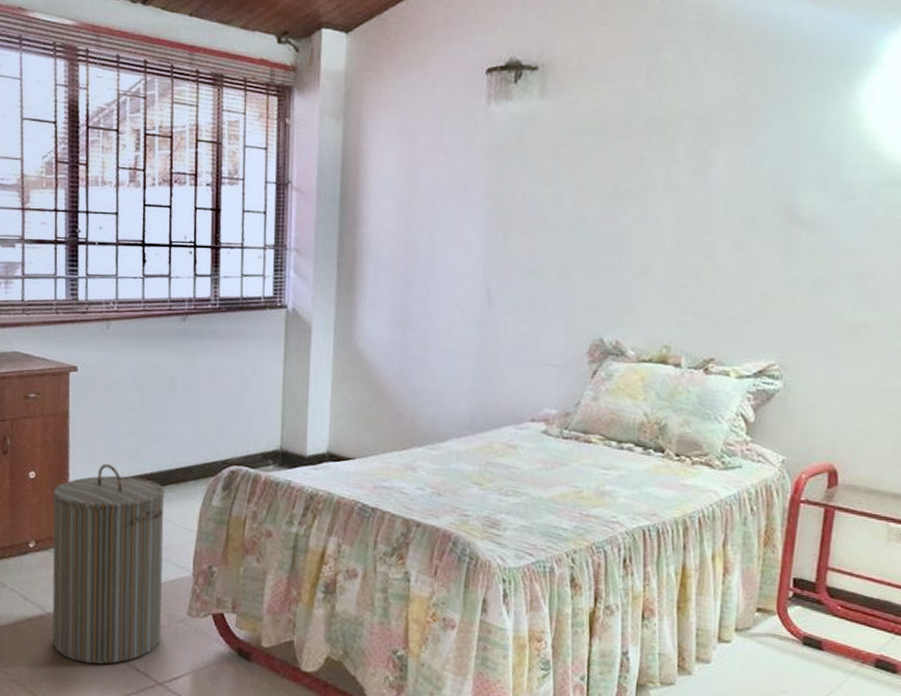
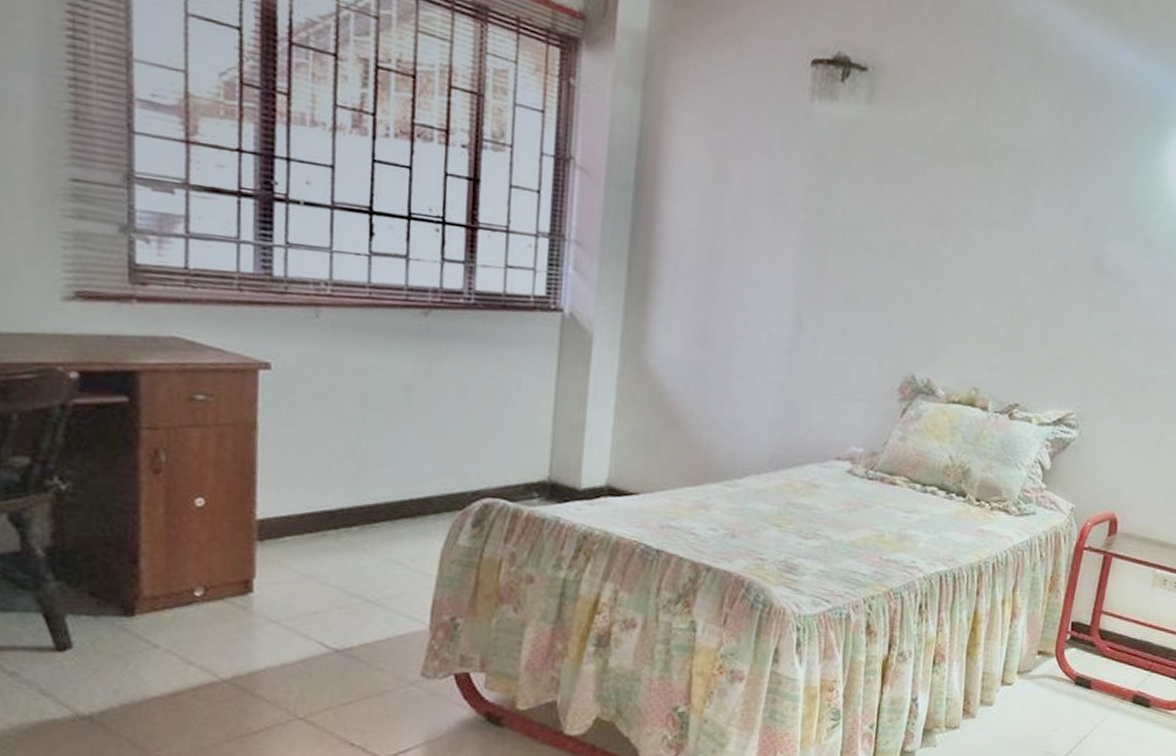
laundry hamper: present [52,463,165,664] -> none [228,490,394,740]

